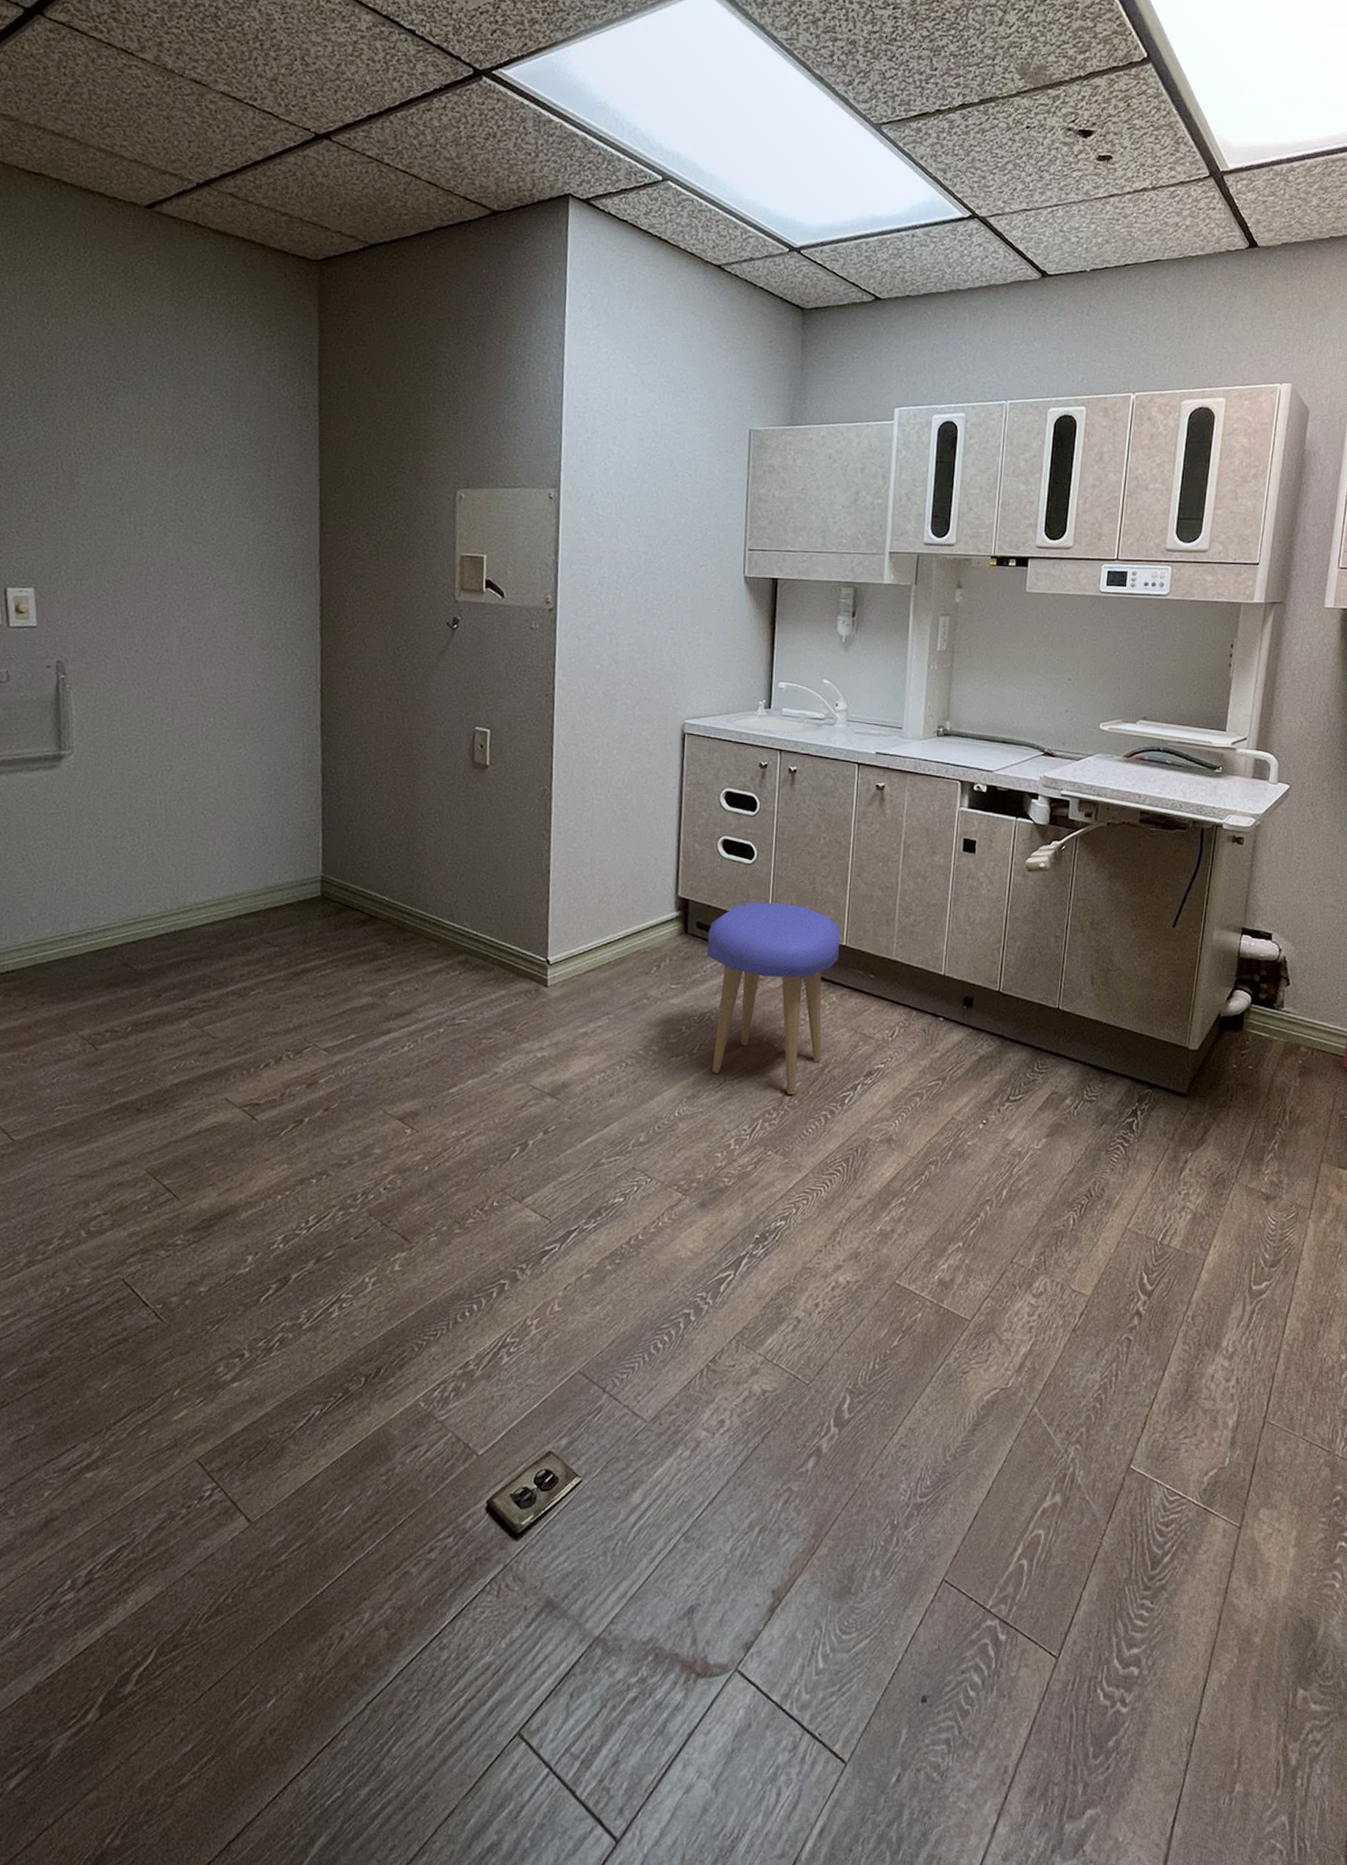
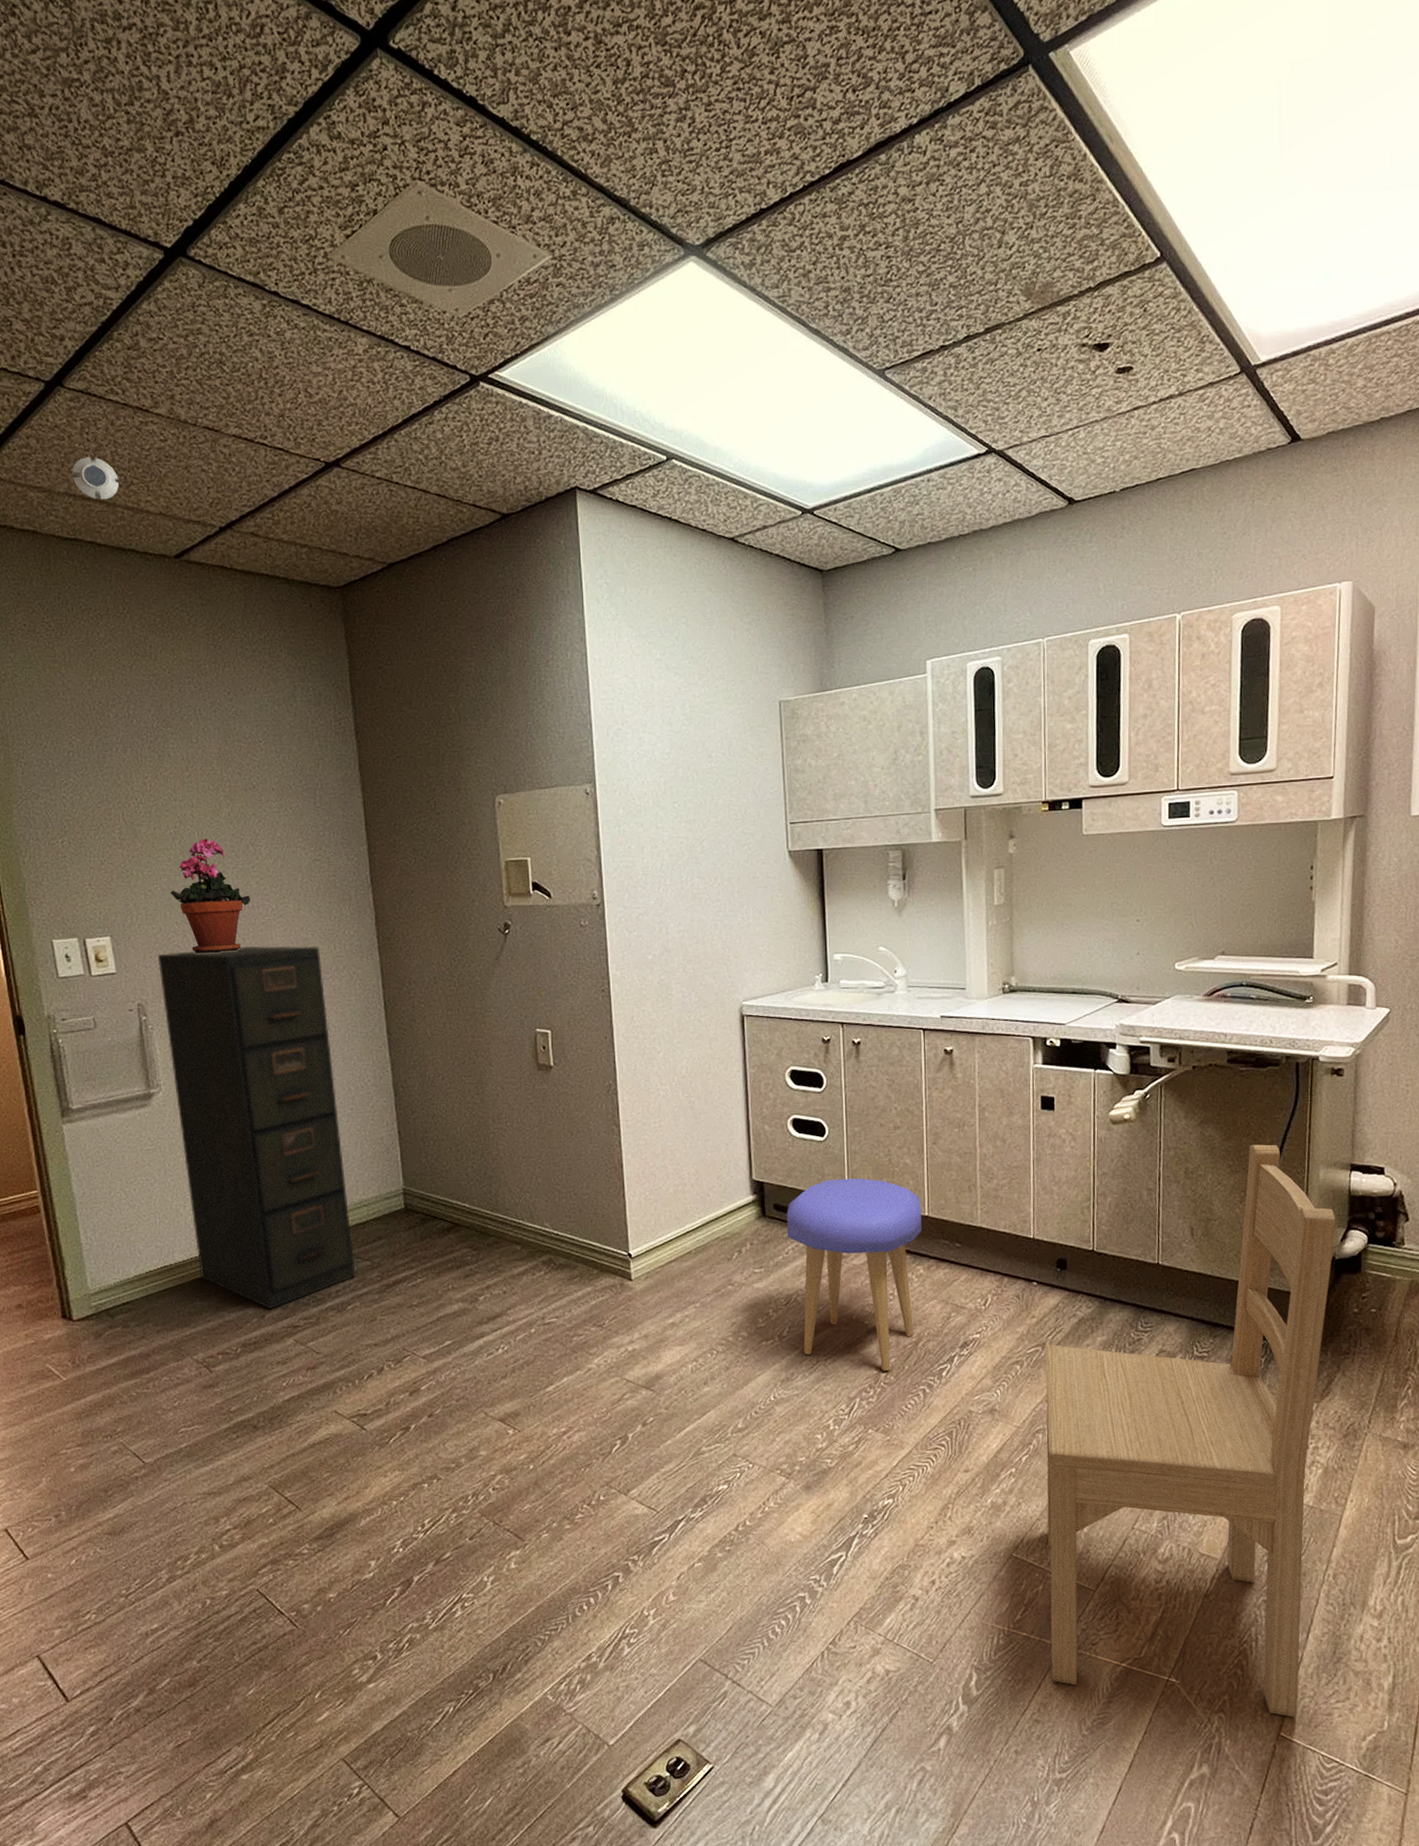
smoke detector: none [43,91,94,138] -> present [72,457,119,500]
filing cabinet: none [83,611,263,990] -> present [157,945,356,1310]
potted plant: none [104,498,190,617] -> present [170,838,250,953]
chair: none [921,902,1225,1451] -> present [1044,1144,1336,1718]

